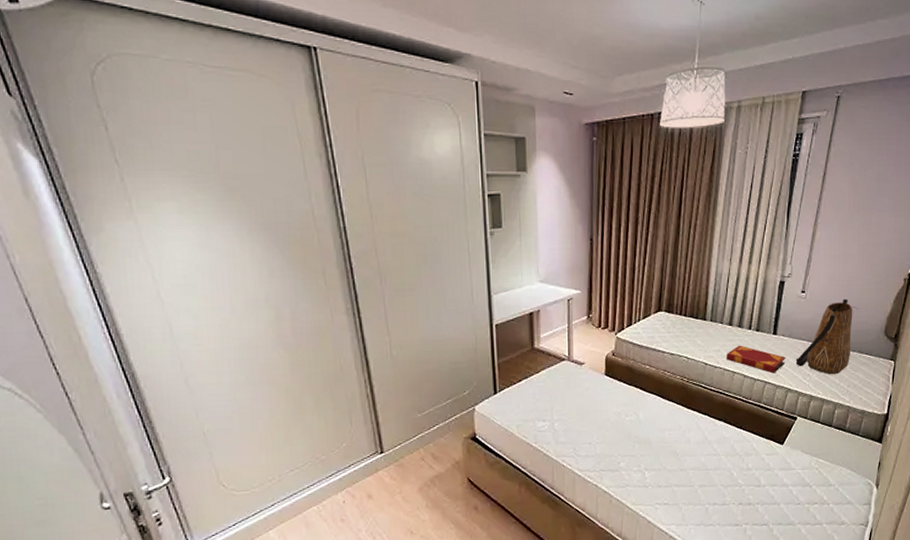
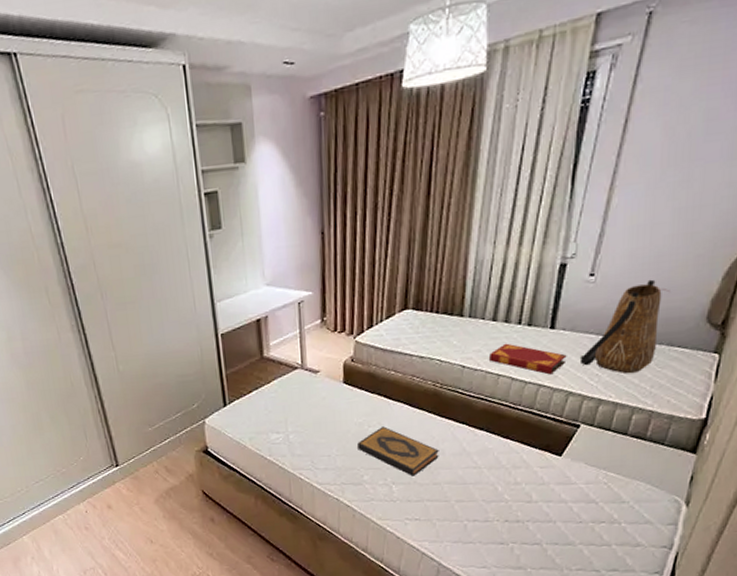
hardback book: none [616,416,685,463] -> present [357,426,439,476]

